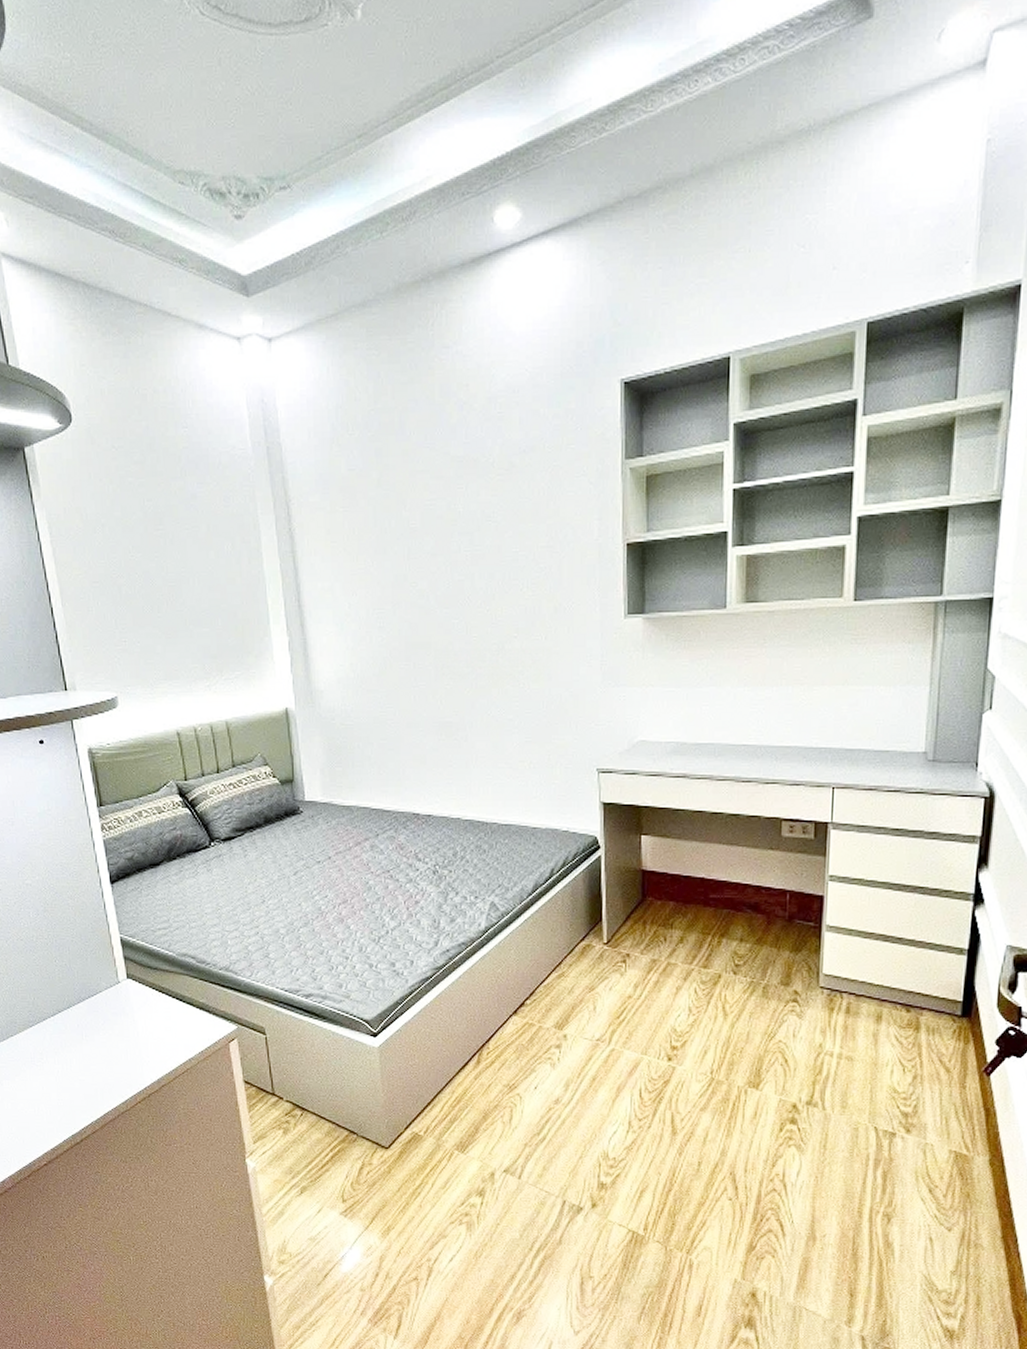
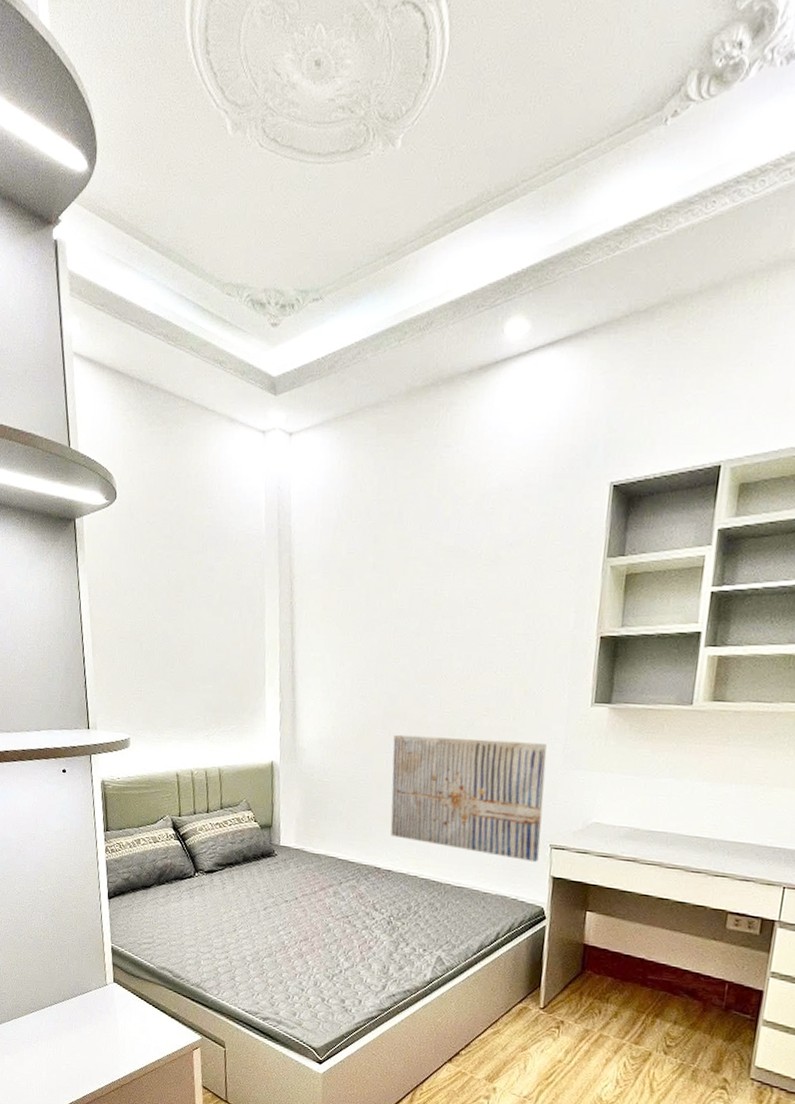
wall art: none [419,662,587,789] -> present [390,734,547,862]

